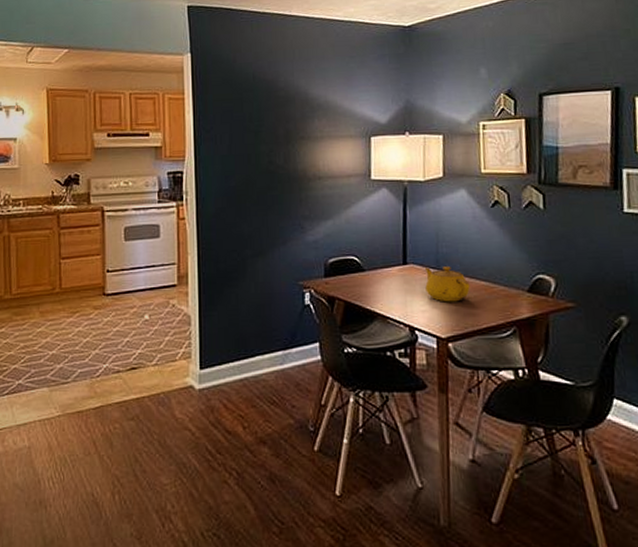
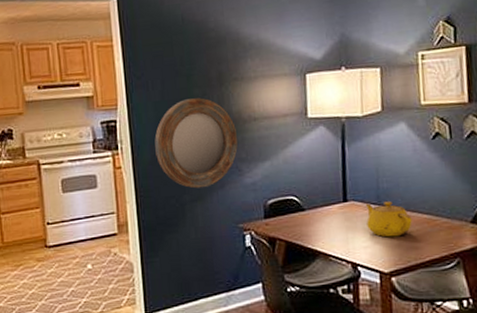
home mirror: none [220,154,302,244] -> present [154,98,238,189]

